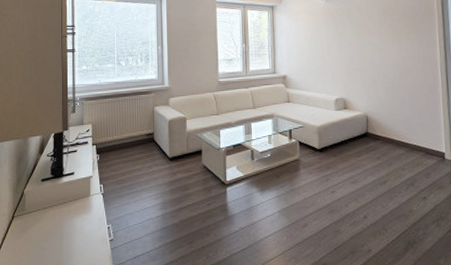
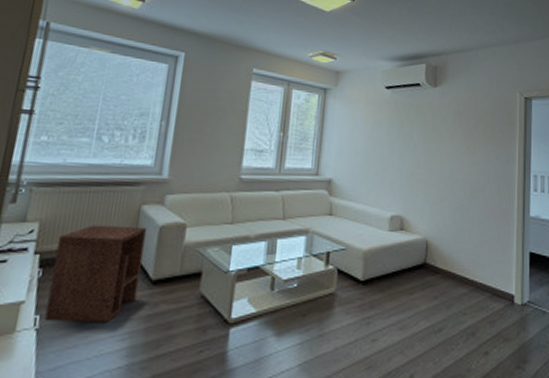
side table: none [106,122,161,188] -> present [44,225,146,323]

